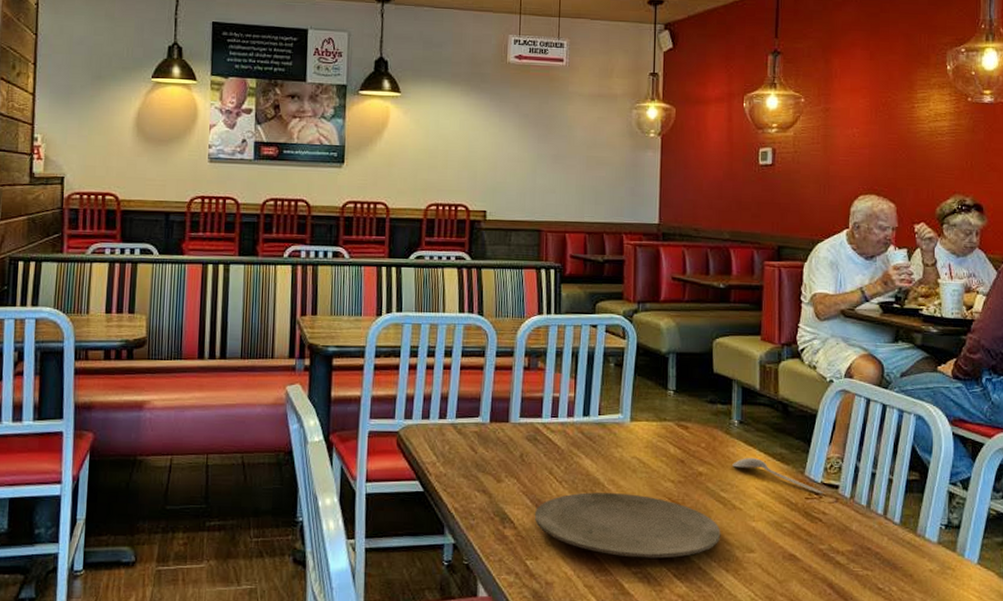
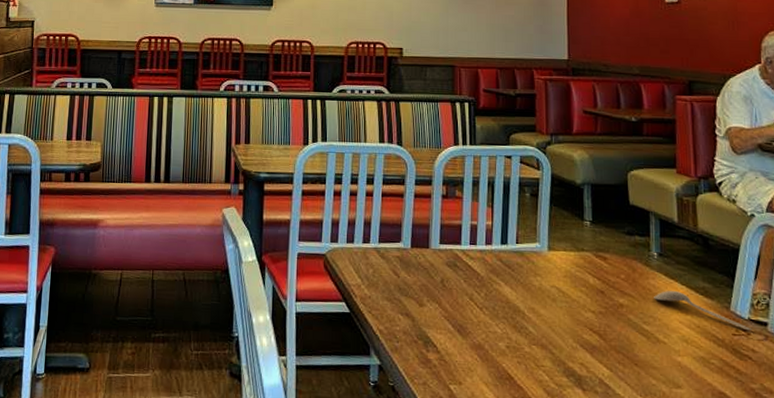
plate: present [534,492,721,559] -> none [456,320,646,390]

